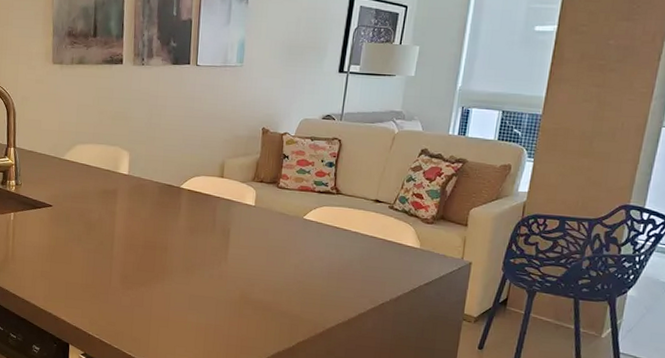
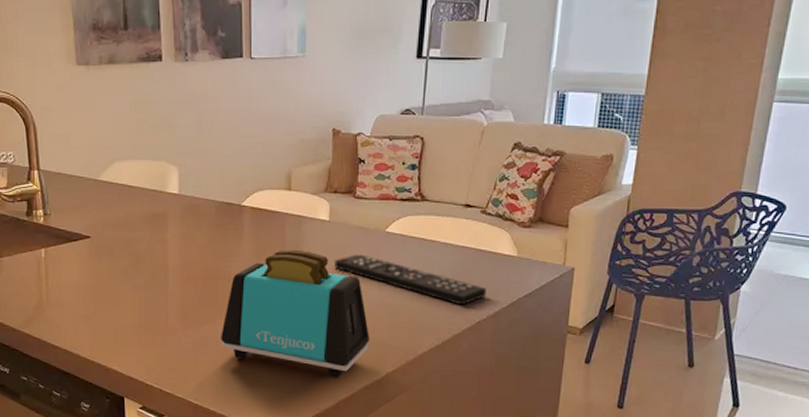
toaster: none [154,228,285,343] -> present [221,249,370,378]
remote control: none [257,236,391,288] -> present [334,254,486,306]

